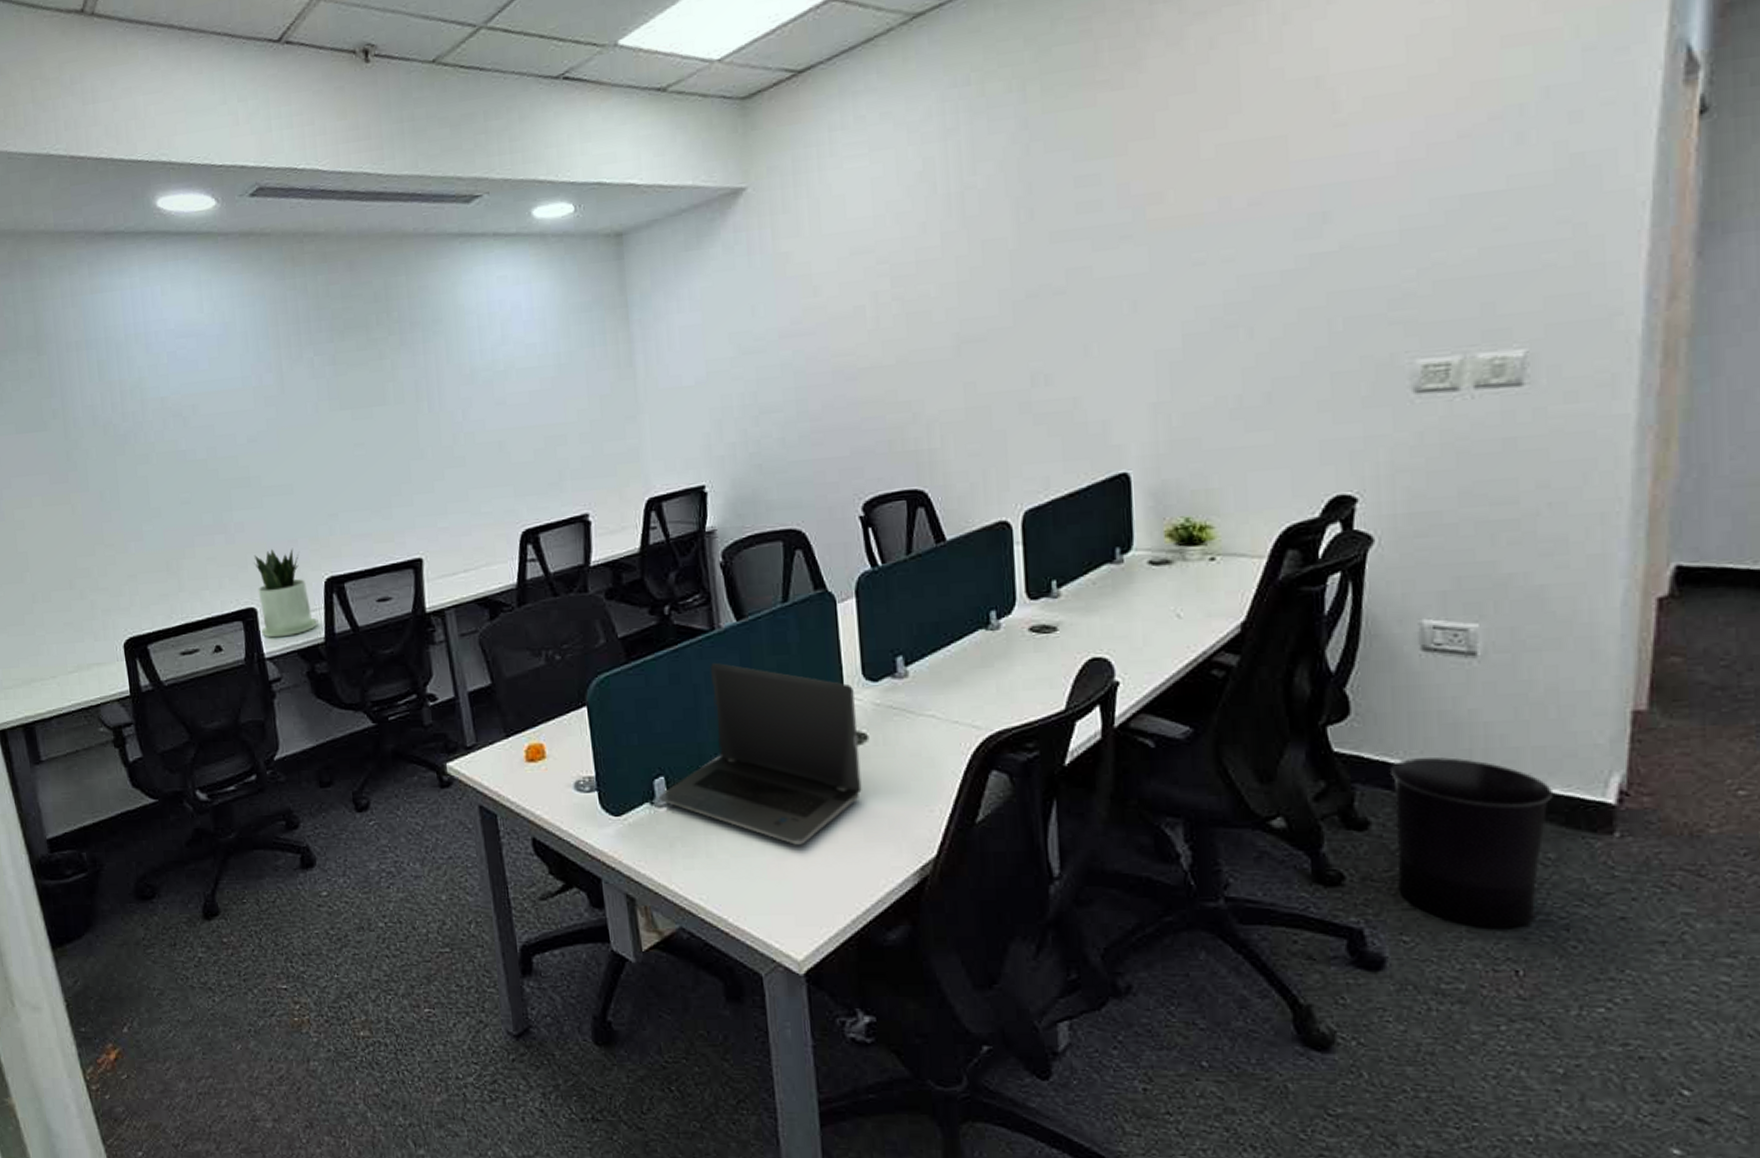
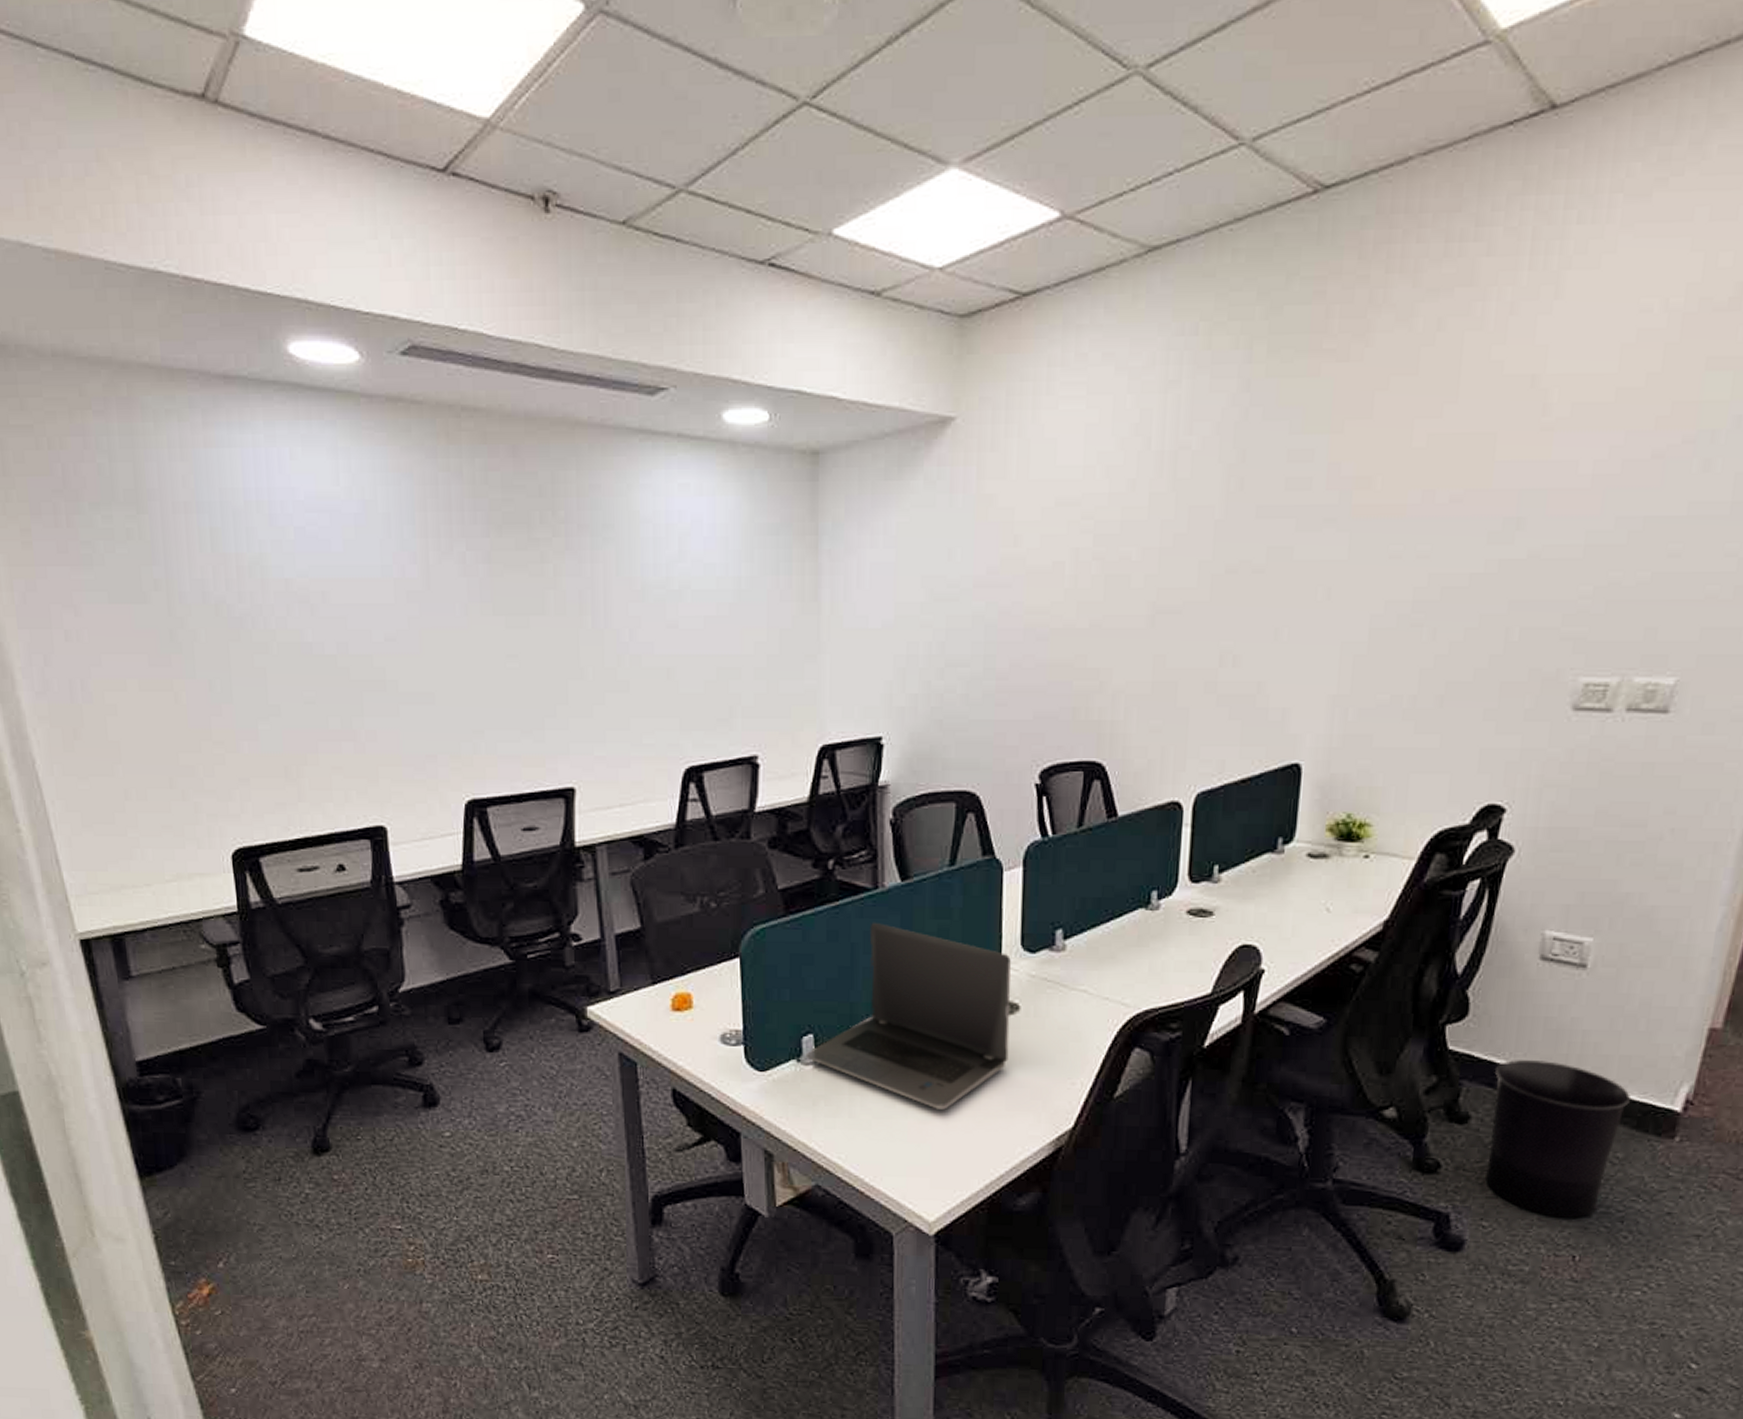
planter: present [253,548,318,638] -> none [386,764,456,861]

